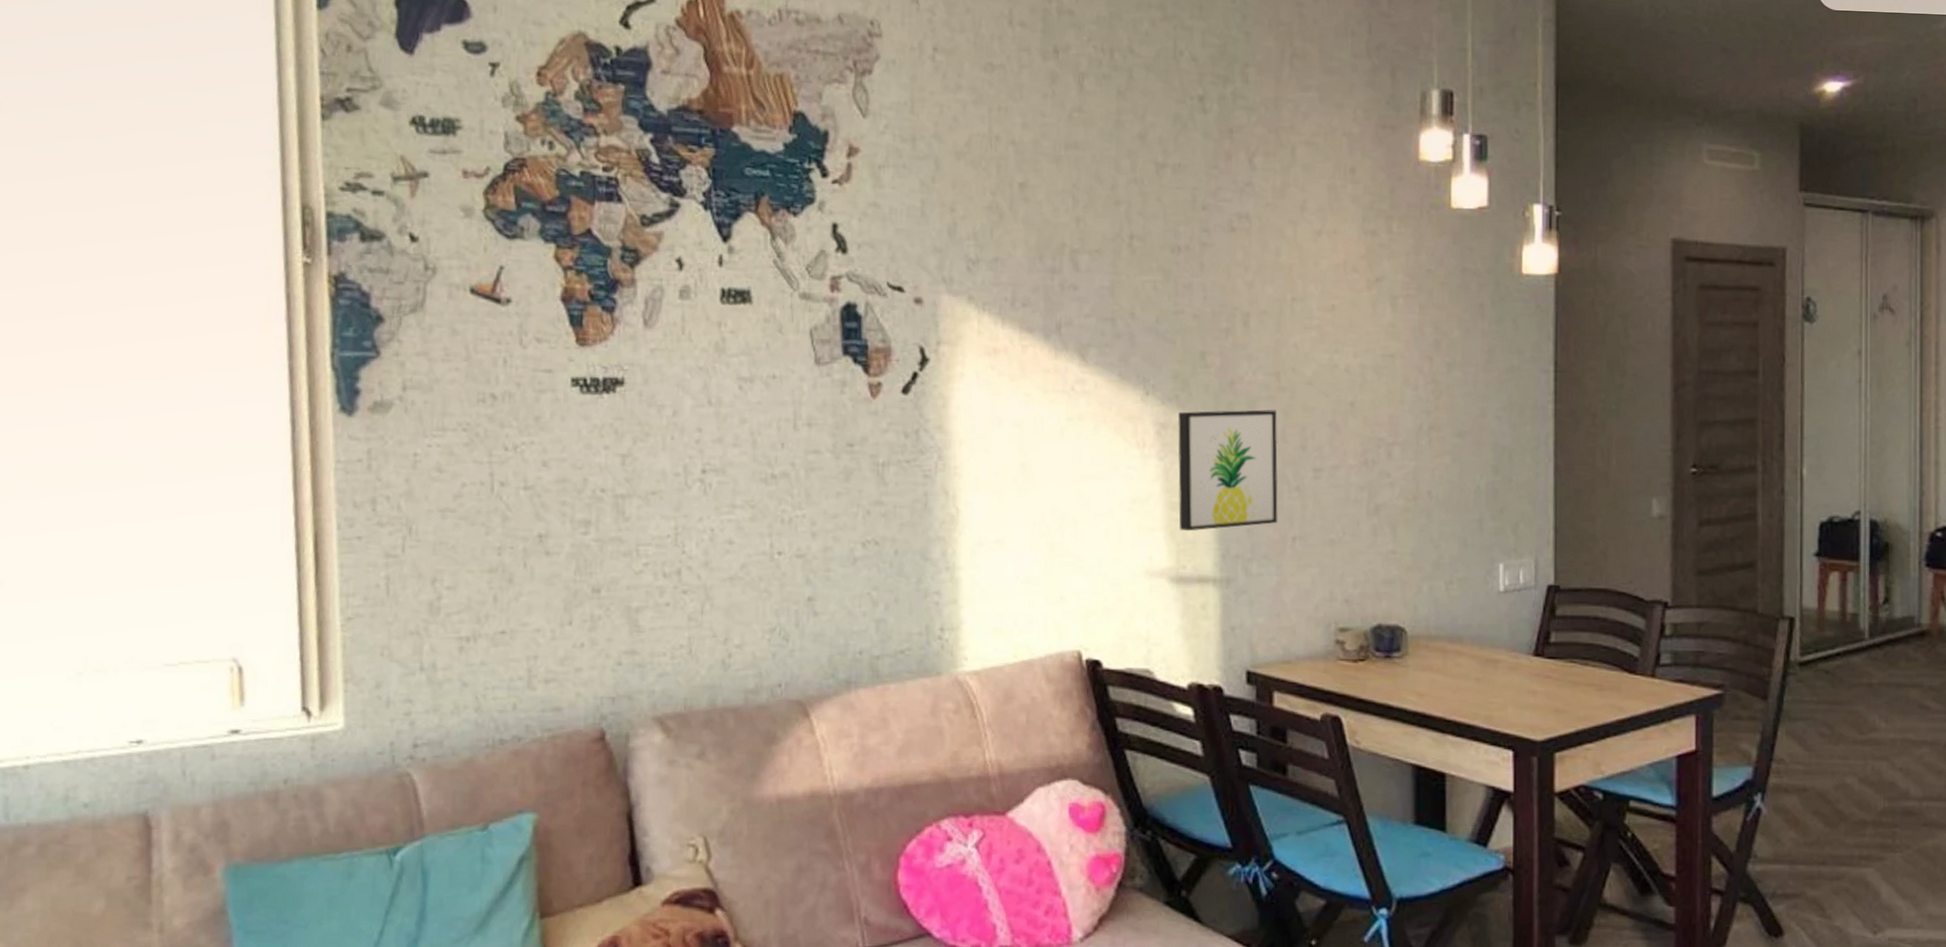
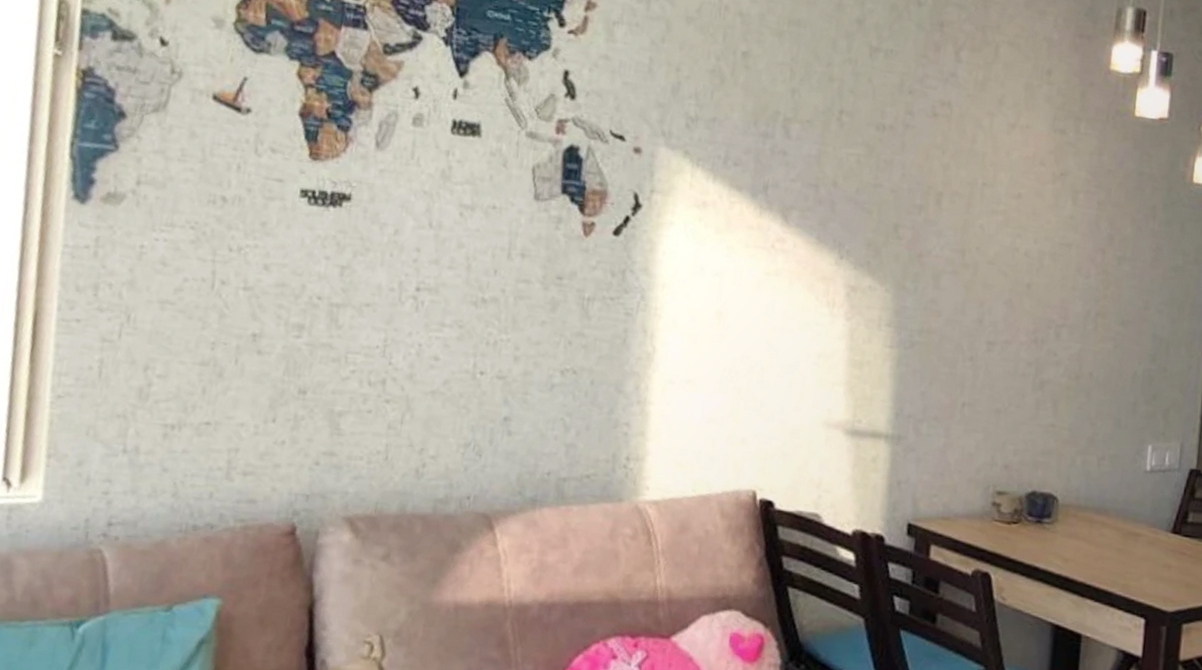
wall art: present [1177,409,1278,532] -> none [859,277,959,389]

